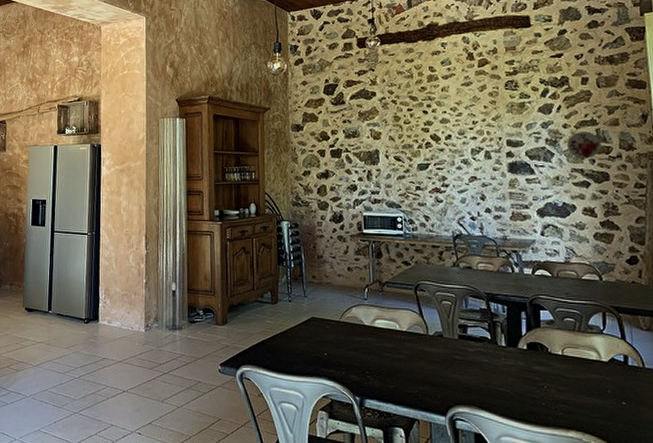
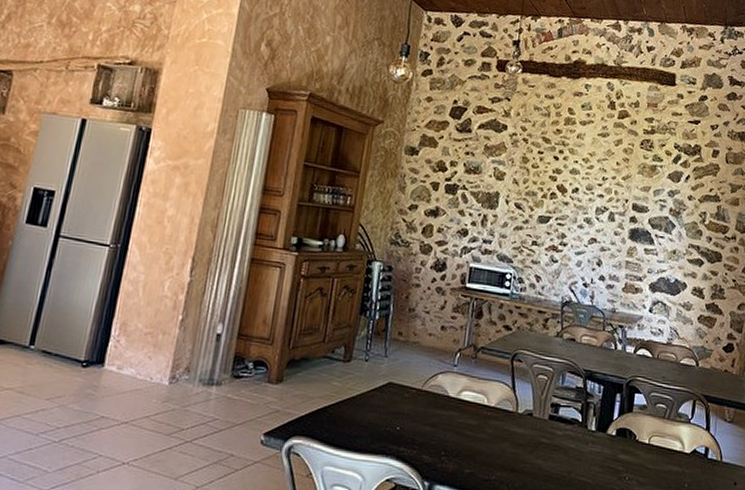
decorative plate: present [566,132,602,159] -> none [688,206,720,236]

